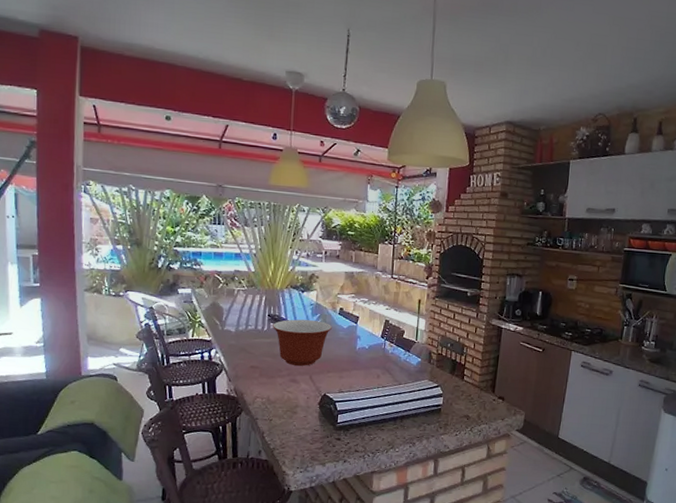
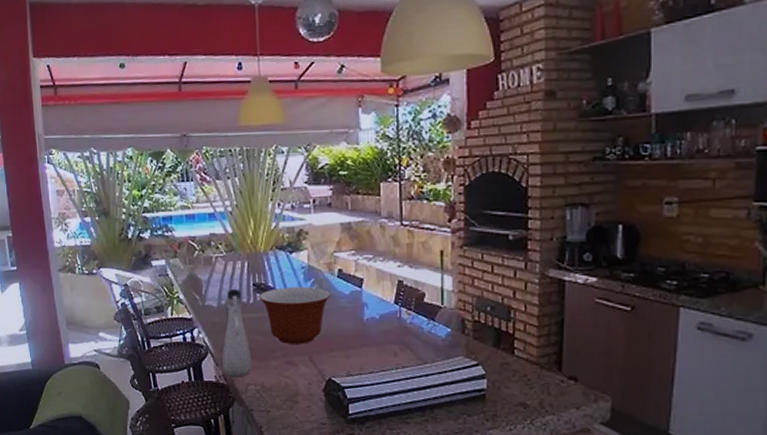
water bottle: none [235,318,262,391] -> present [222,289,252,377]

